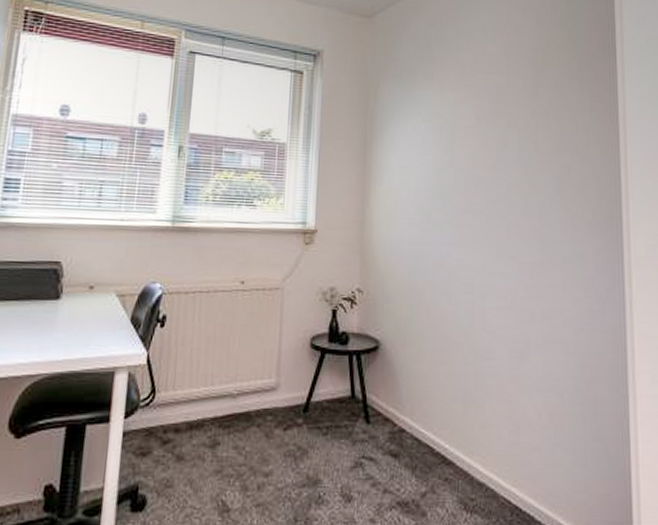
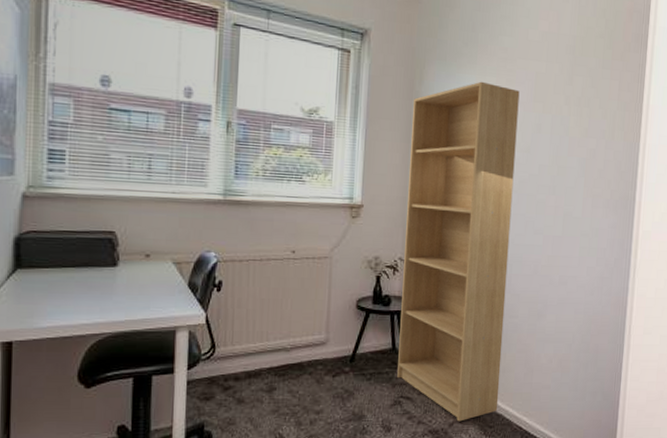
bookshelf: none [358,97,481,491] -> present [397,81,520,422]

